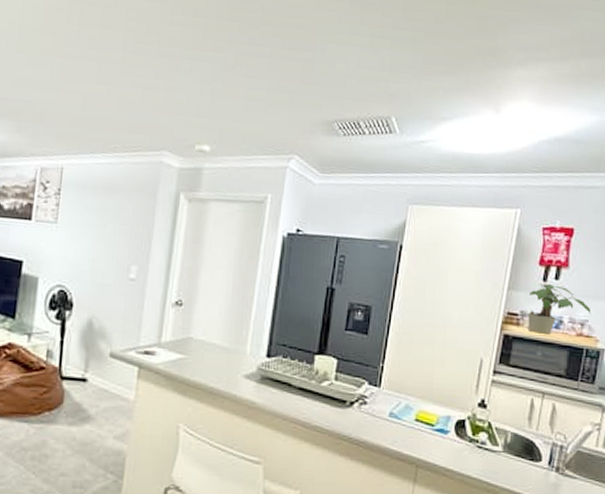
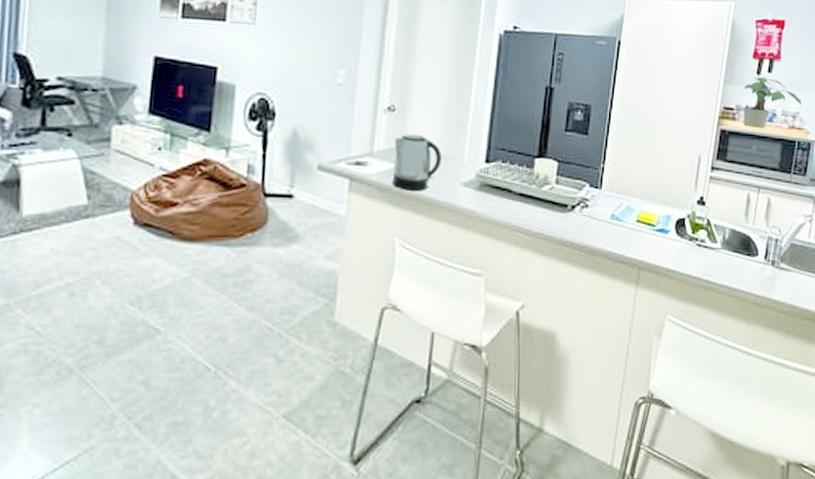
kettle: none [177,327,225,381] -> present [391,133,442,191]

